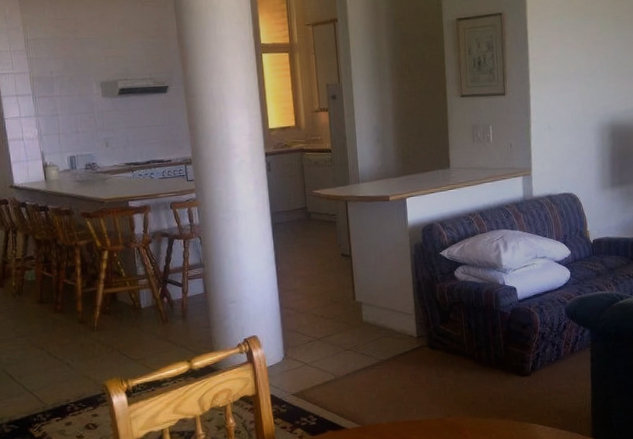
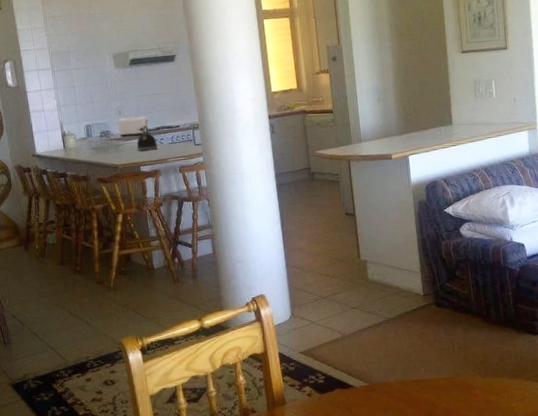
toaster: none [105,148,139,170] -> present [118,116,149,137]
kettle: none [125,159,147,186] -> present [136,125,158,152]

